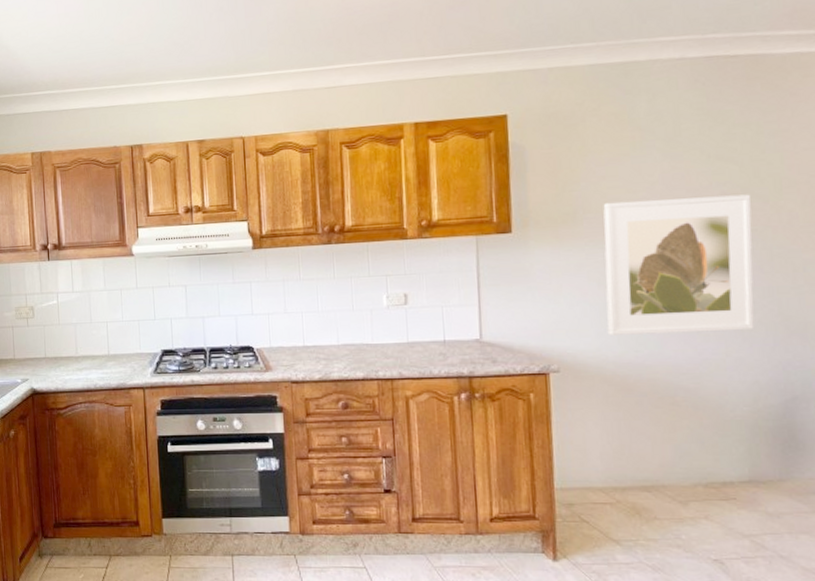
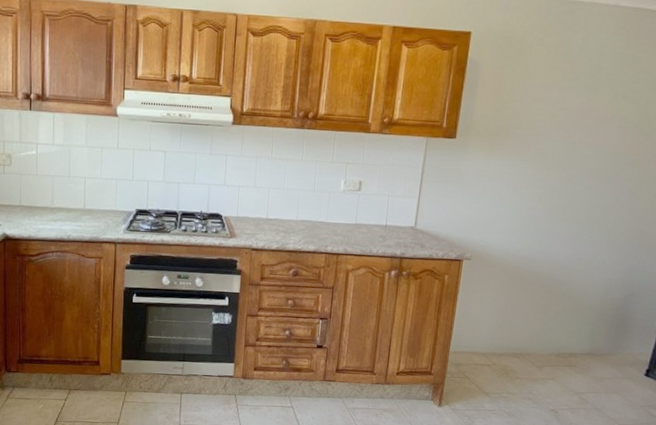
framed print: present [603,194,755,335] -> none [512,122,639,239]

